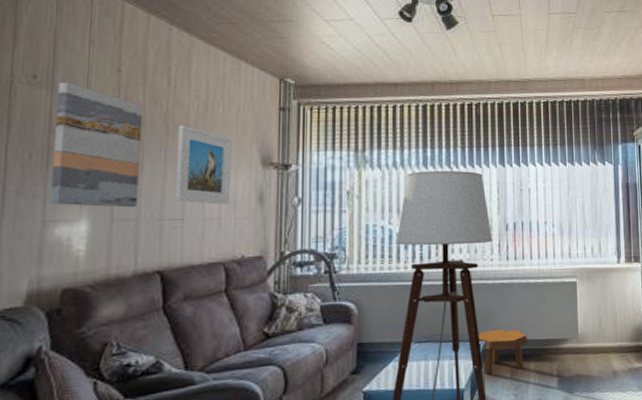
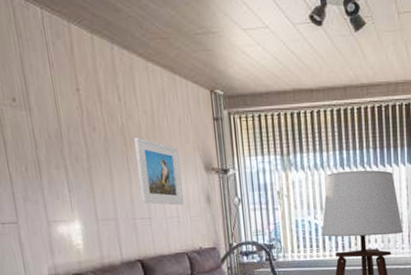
wall art: present [49,82,144,208] -> none [33,103,114,210]

